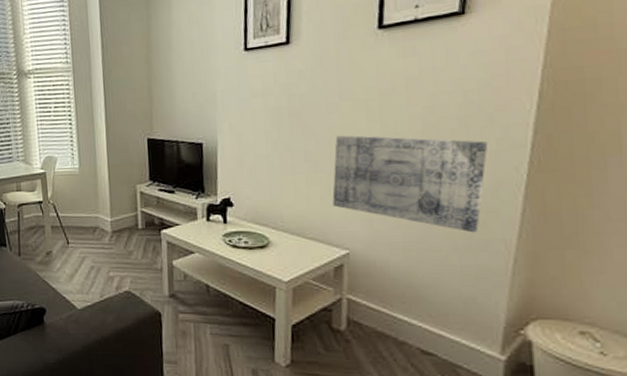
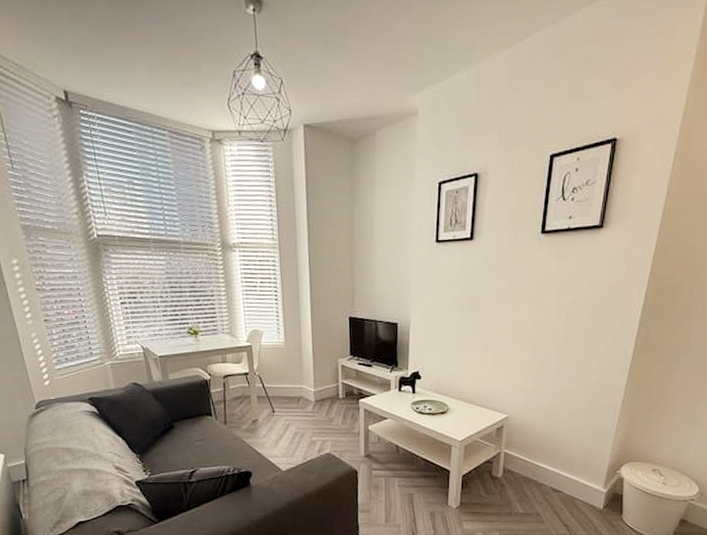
wall art: present [332,135,488,233] -> none [498,321,610,400]

